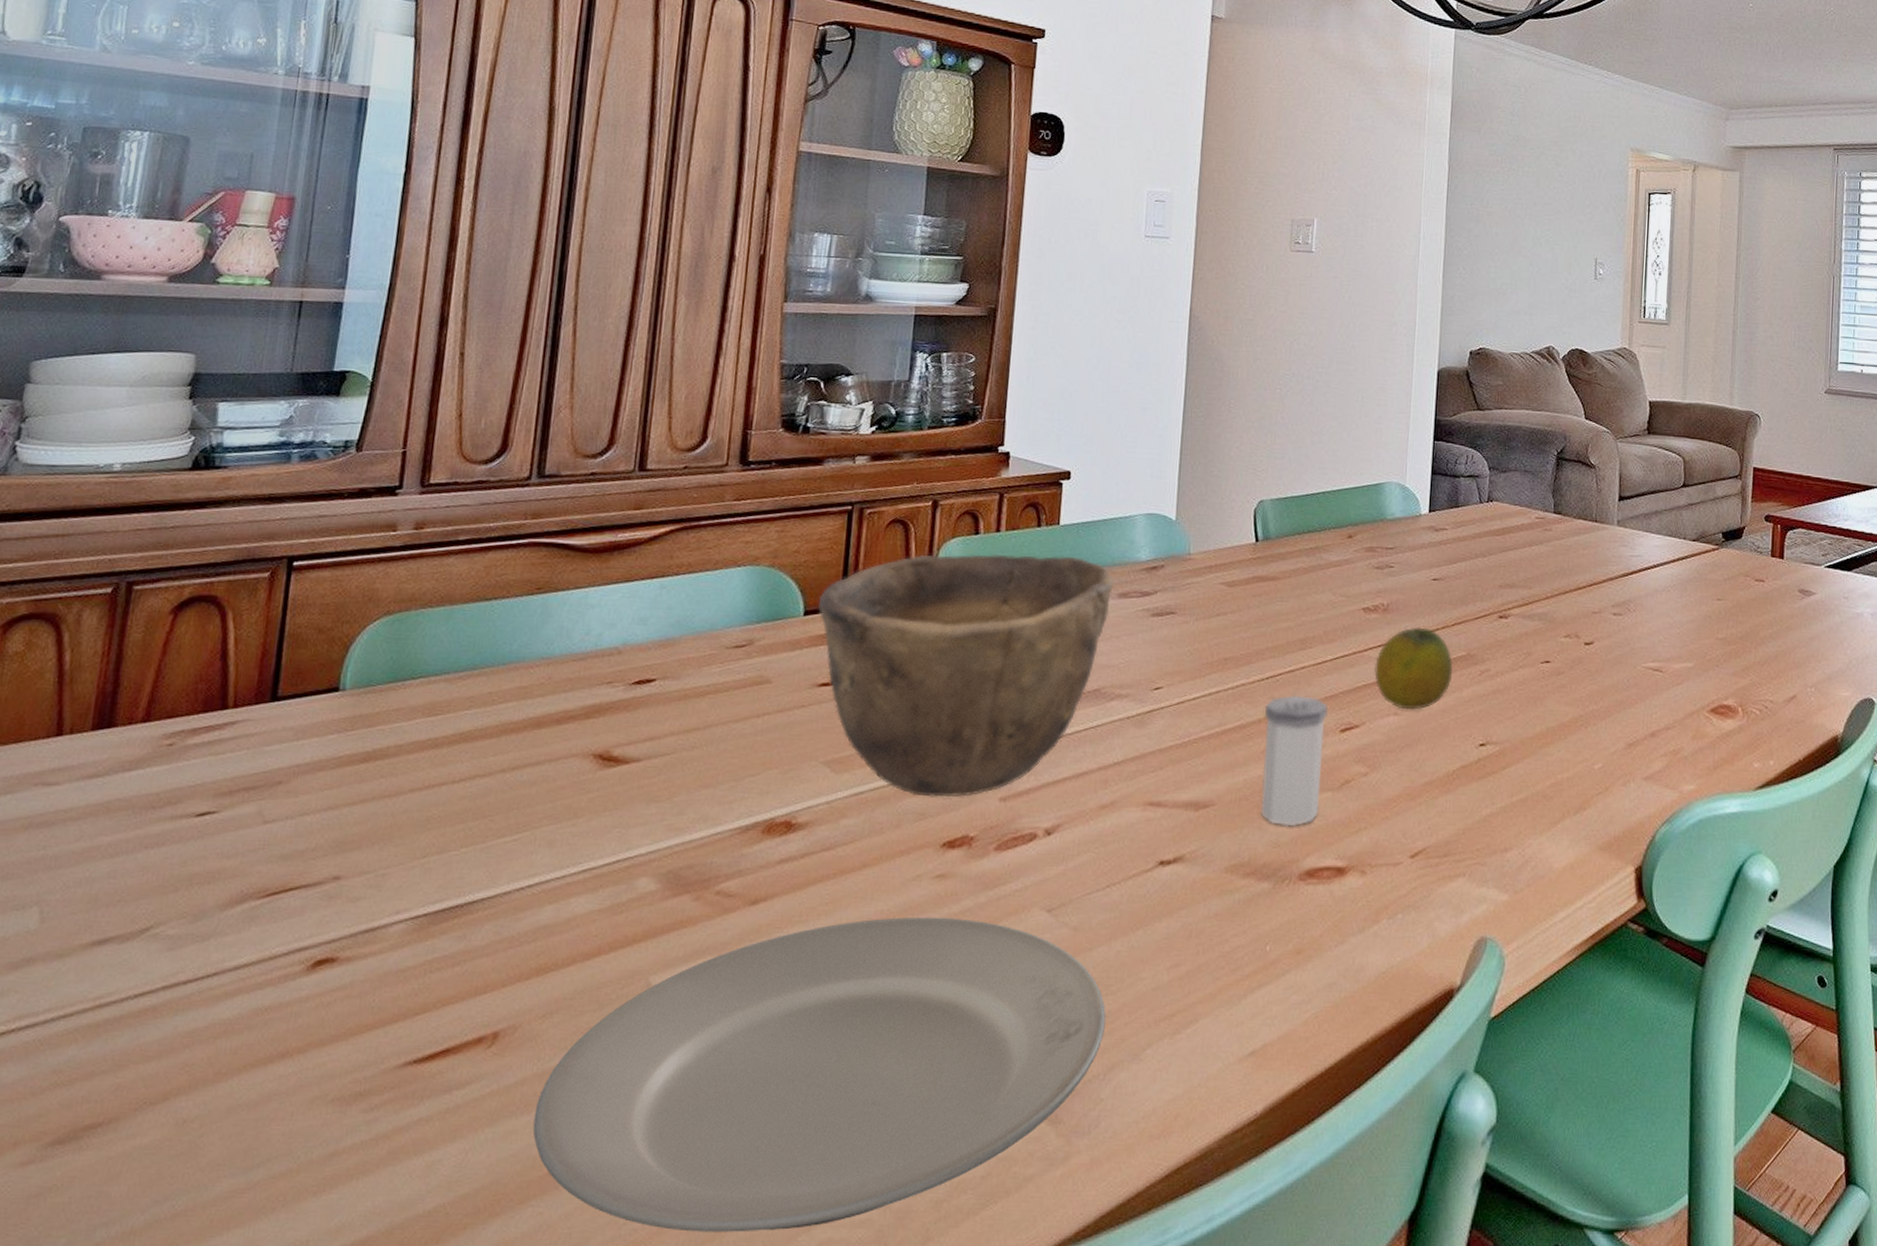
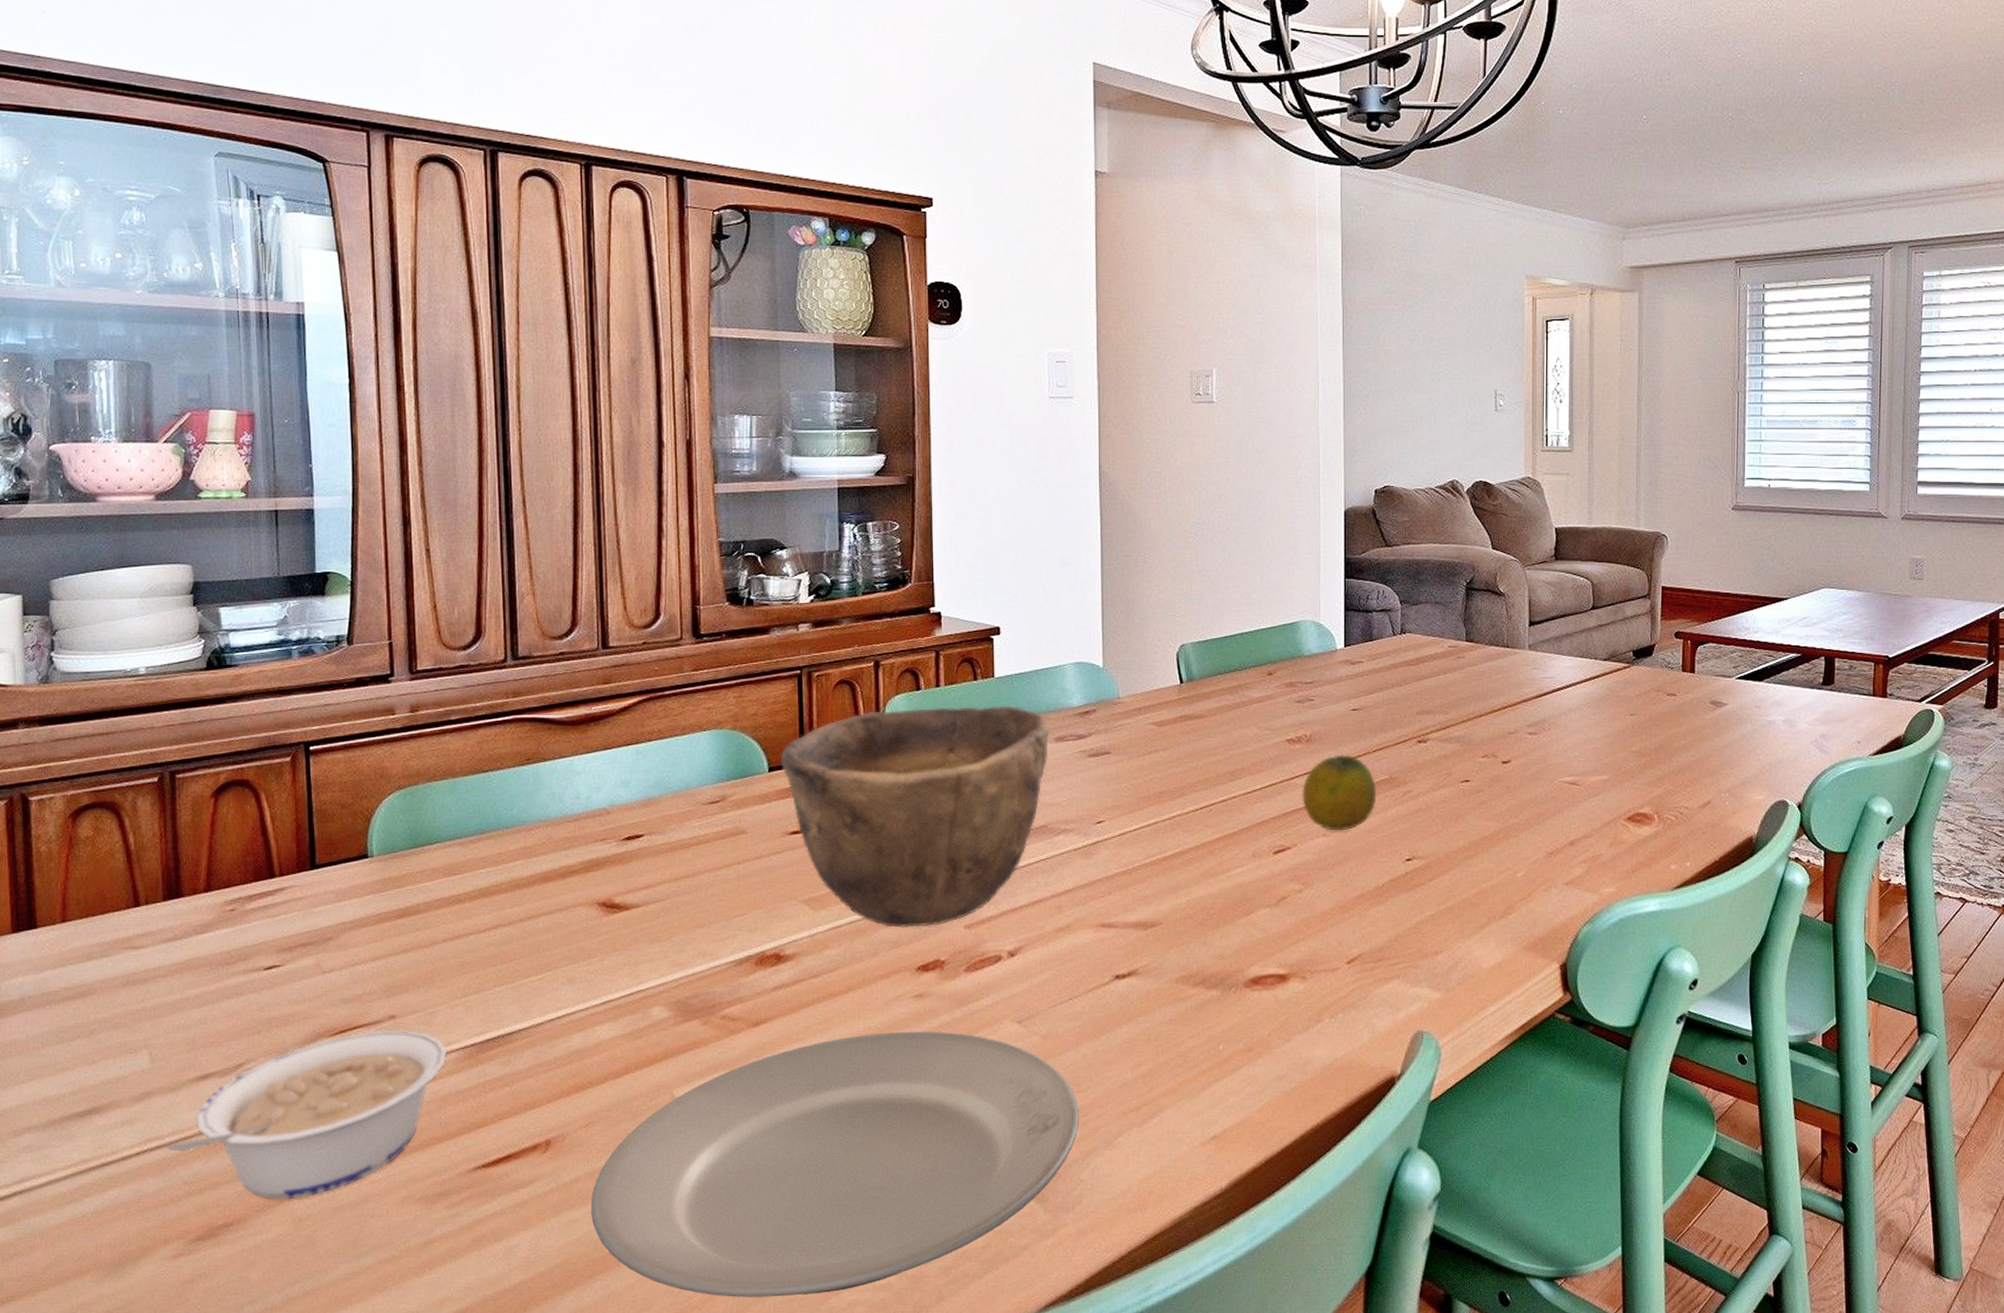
legume: none [37,892,394,1096] -> present [164,1029,447,1200]
salt shaker: present [1261,695,1328,827] -> none [1202,823,1260,941]

